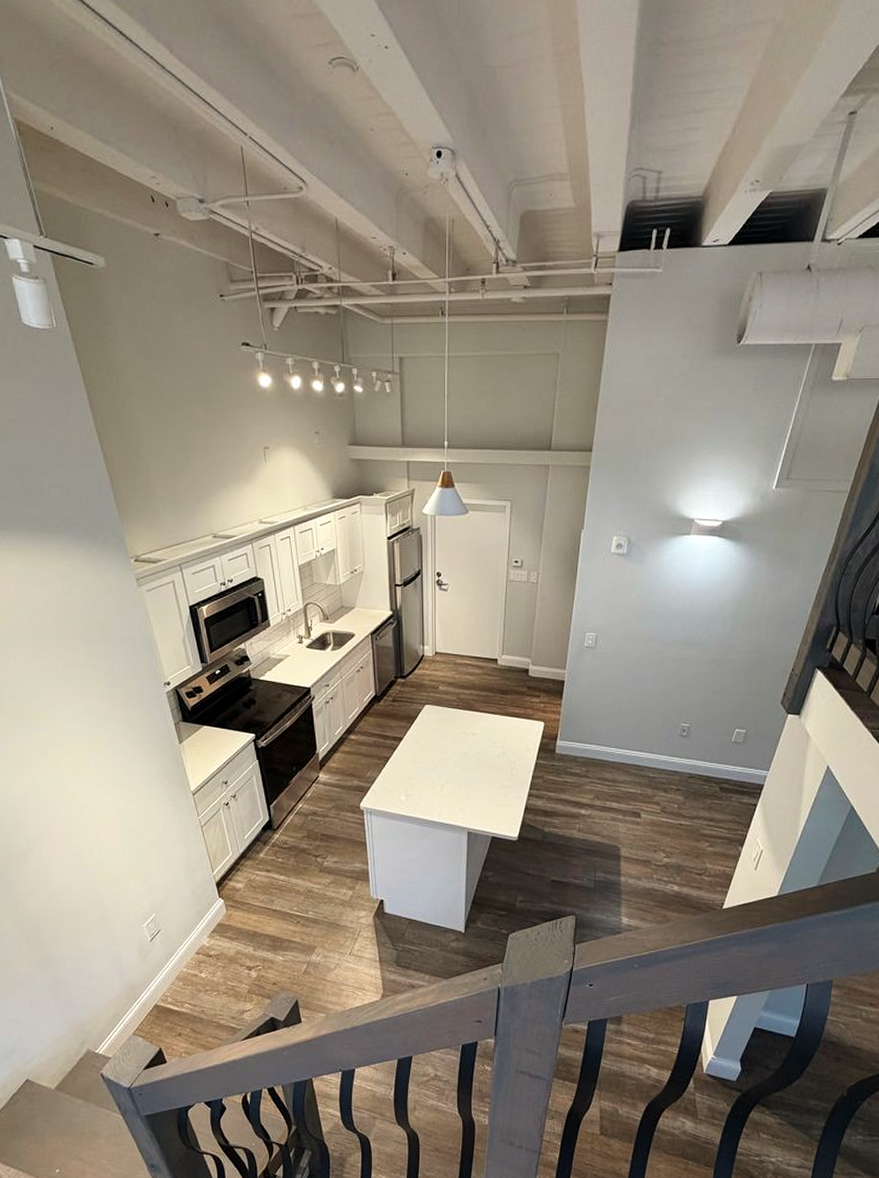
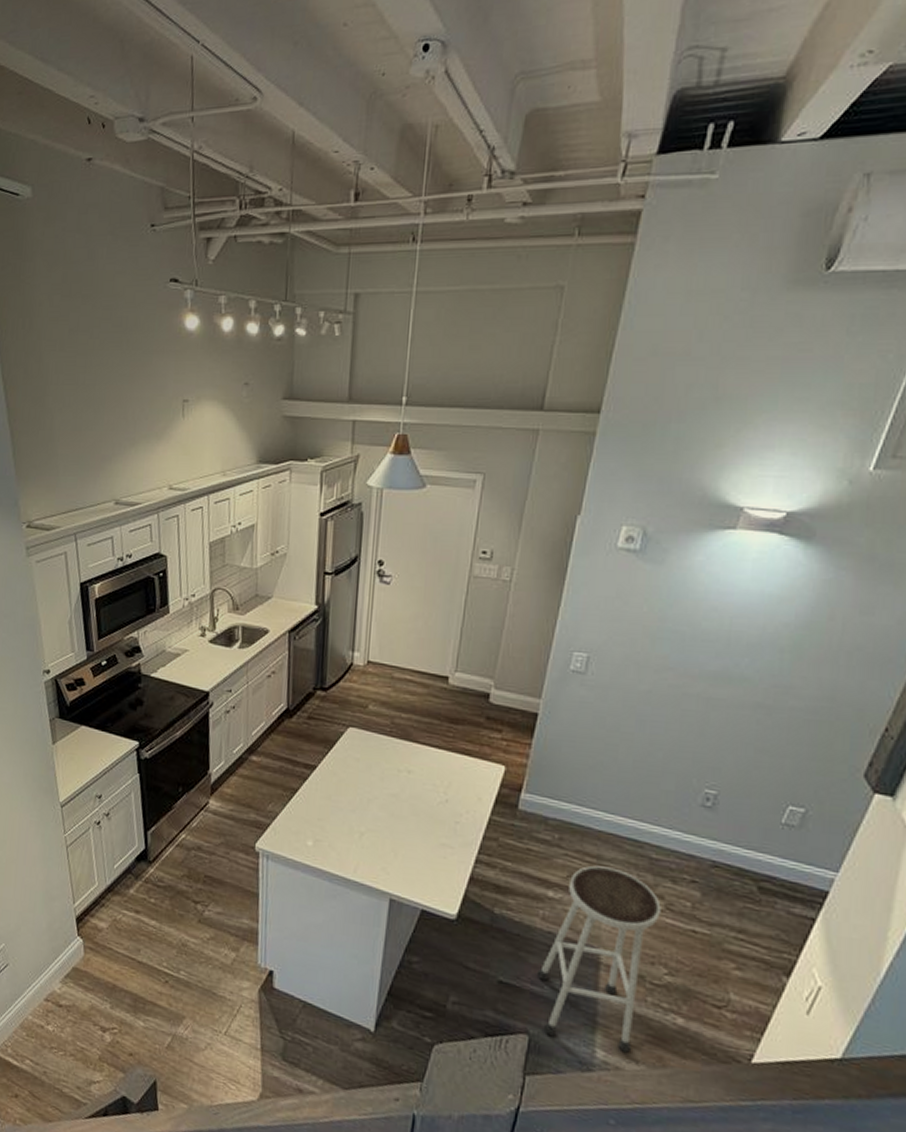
stool: none [577,787,658,916] -> present [536,865,661,1053]

